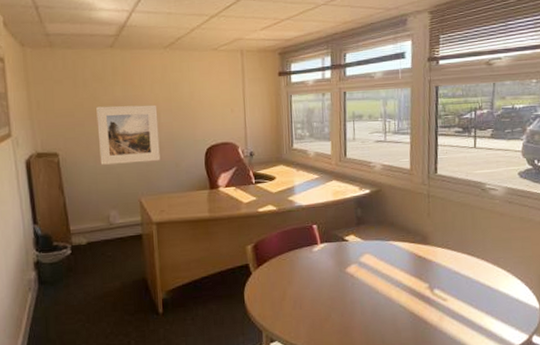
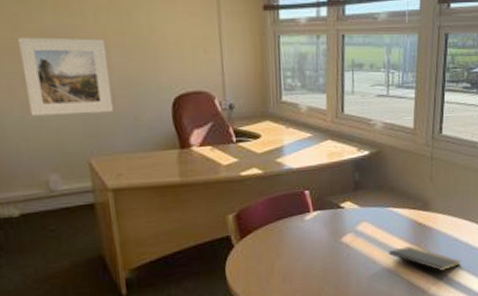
notepad: none [390,278,463,310] -> present [388,246,461,278]

